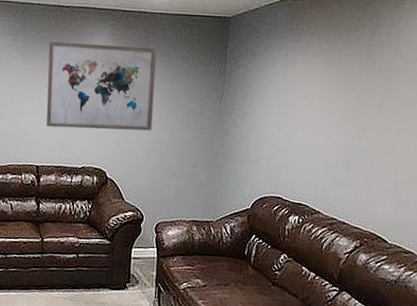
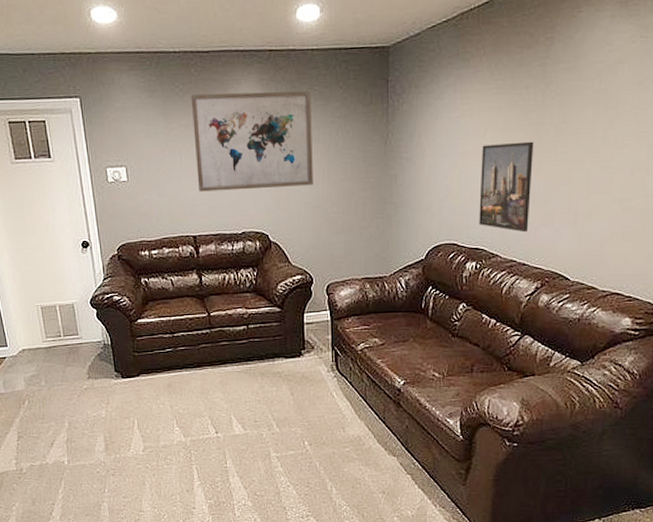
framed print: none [303,110,358,194] -> present [479,141,534,233]

